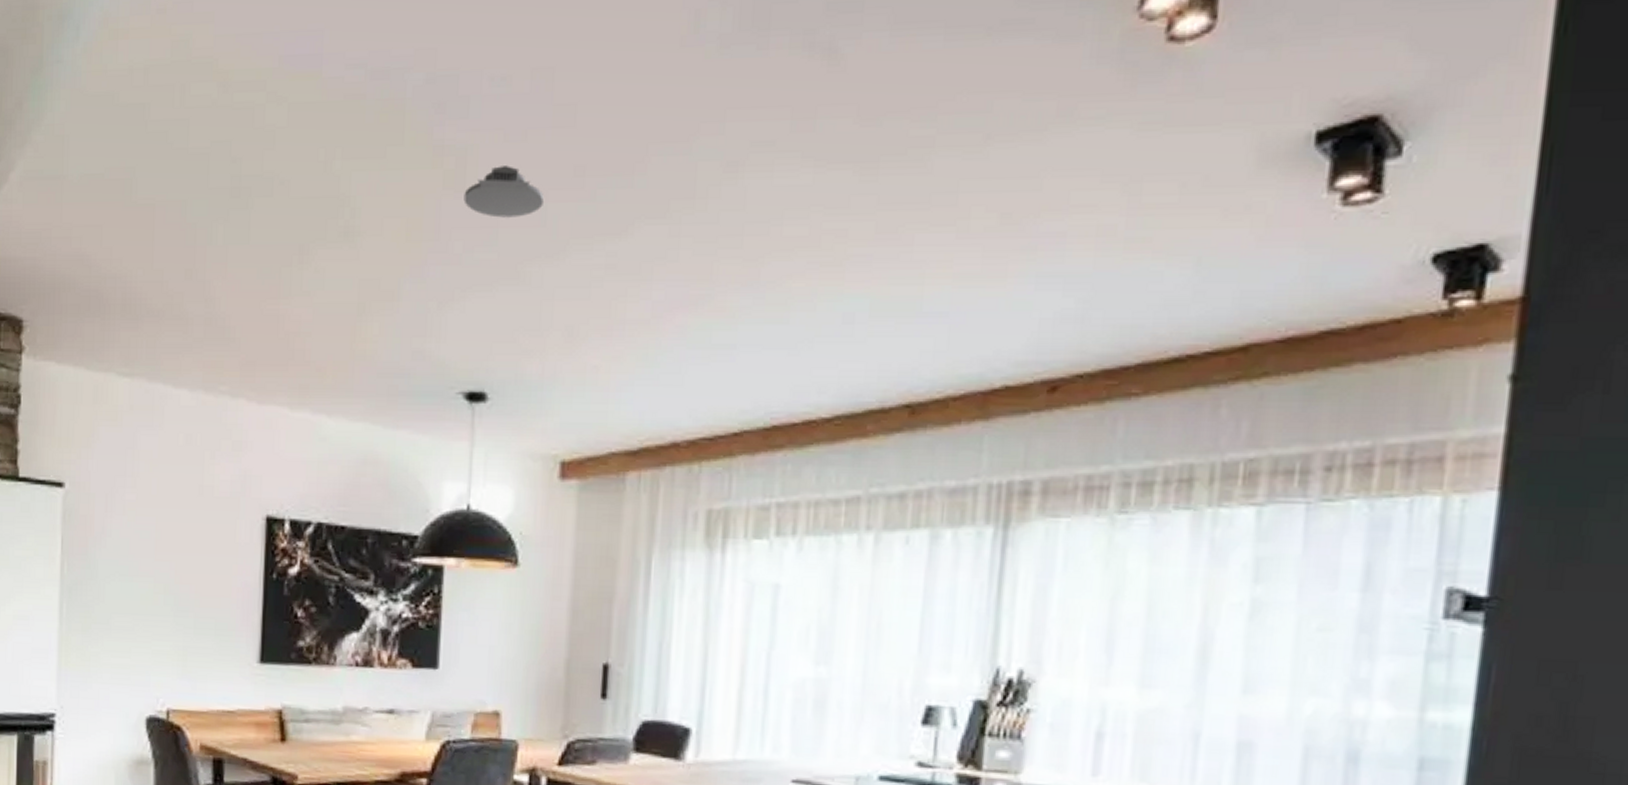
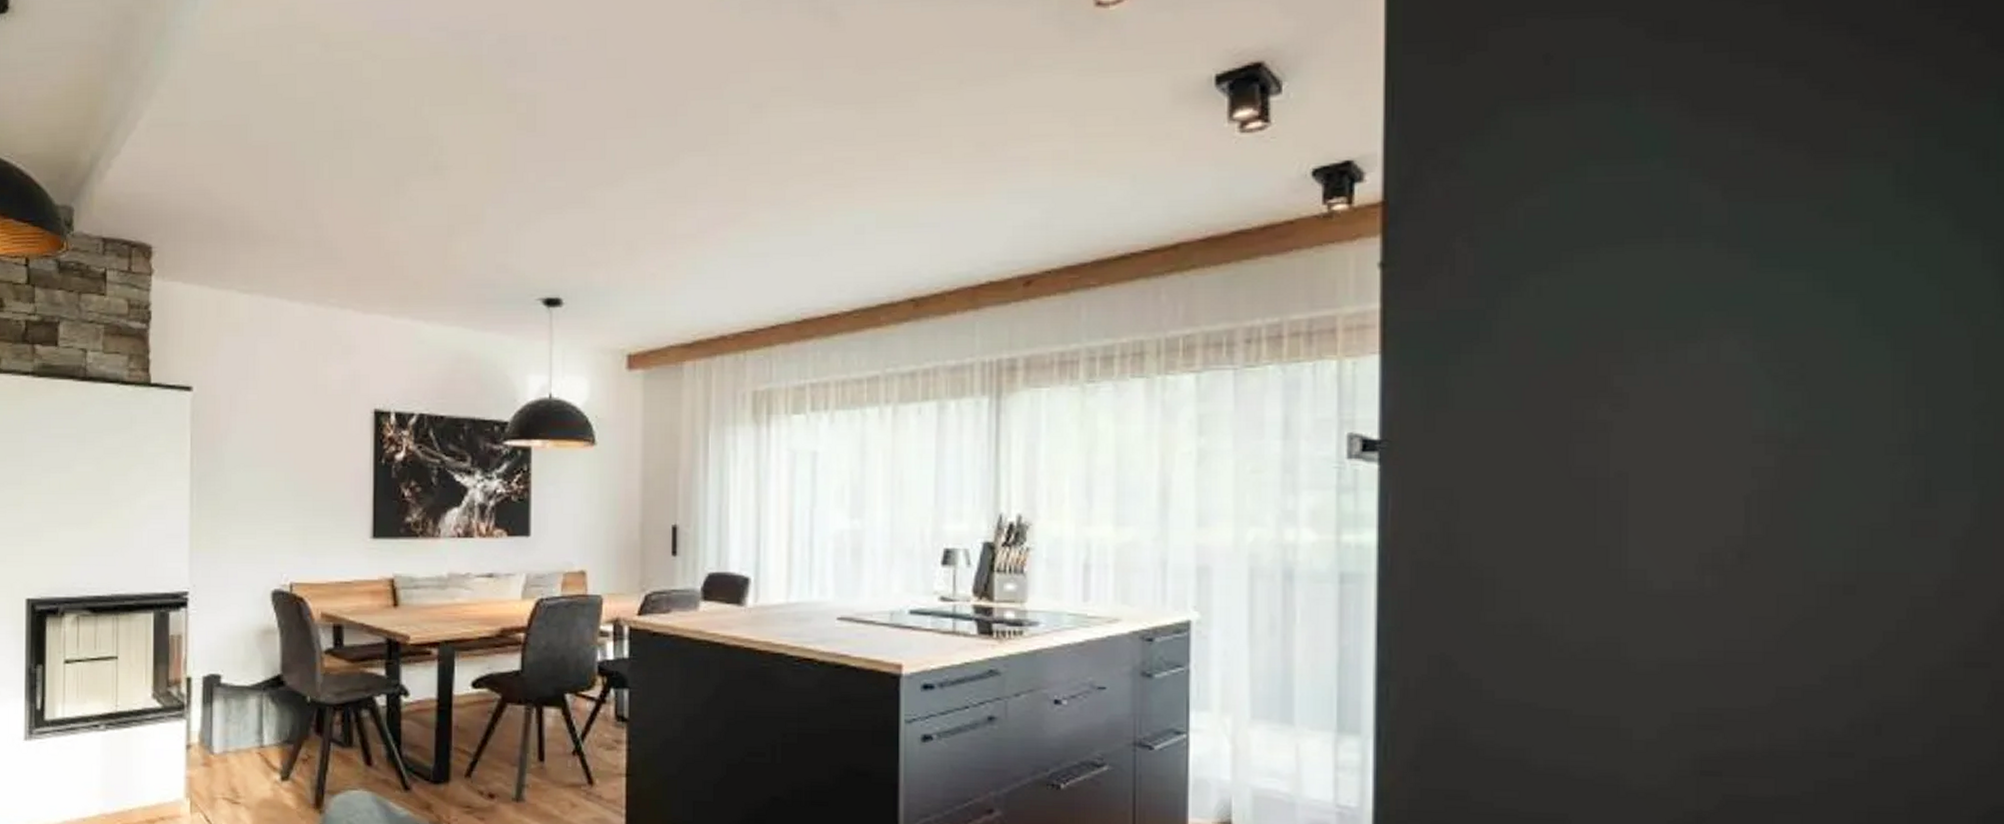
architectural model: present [463,166,544,218] -> none [535,109,602,153]

